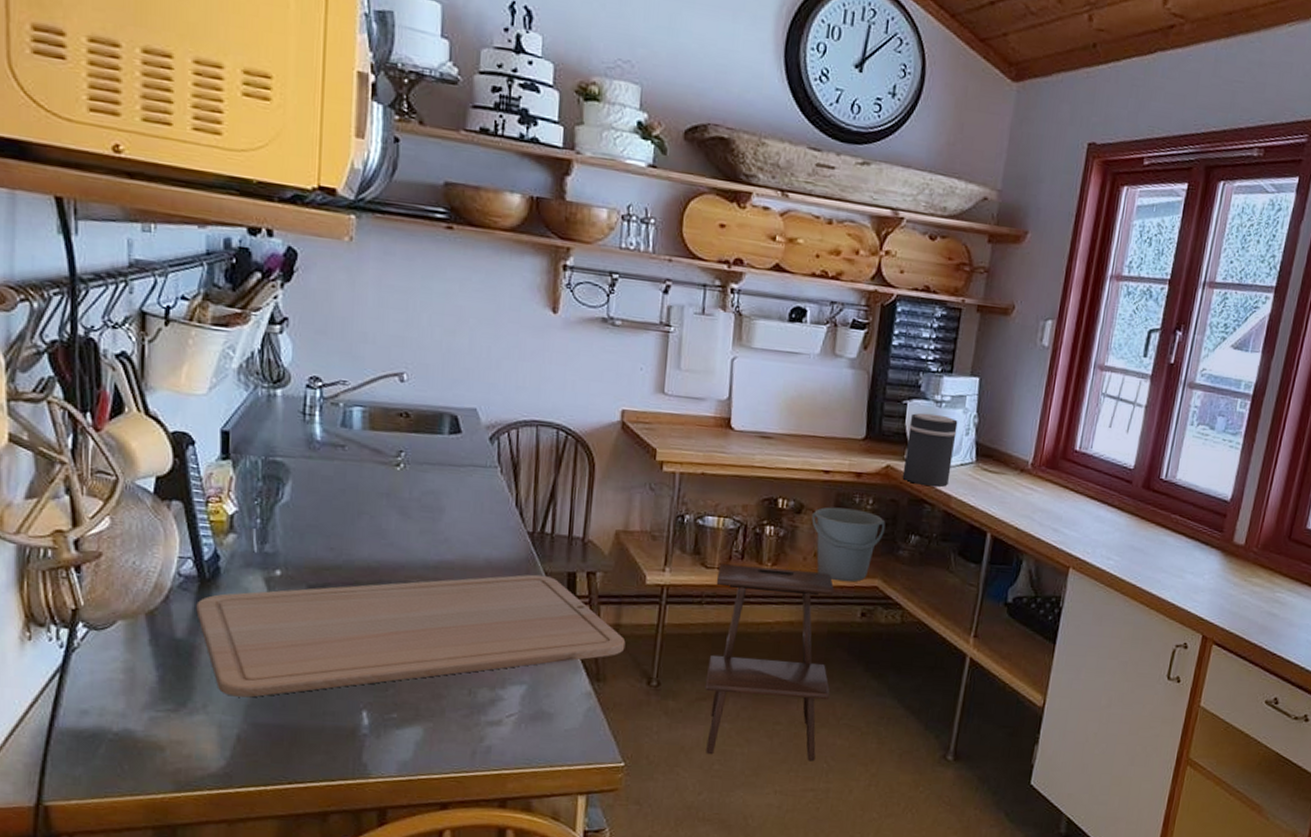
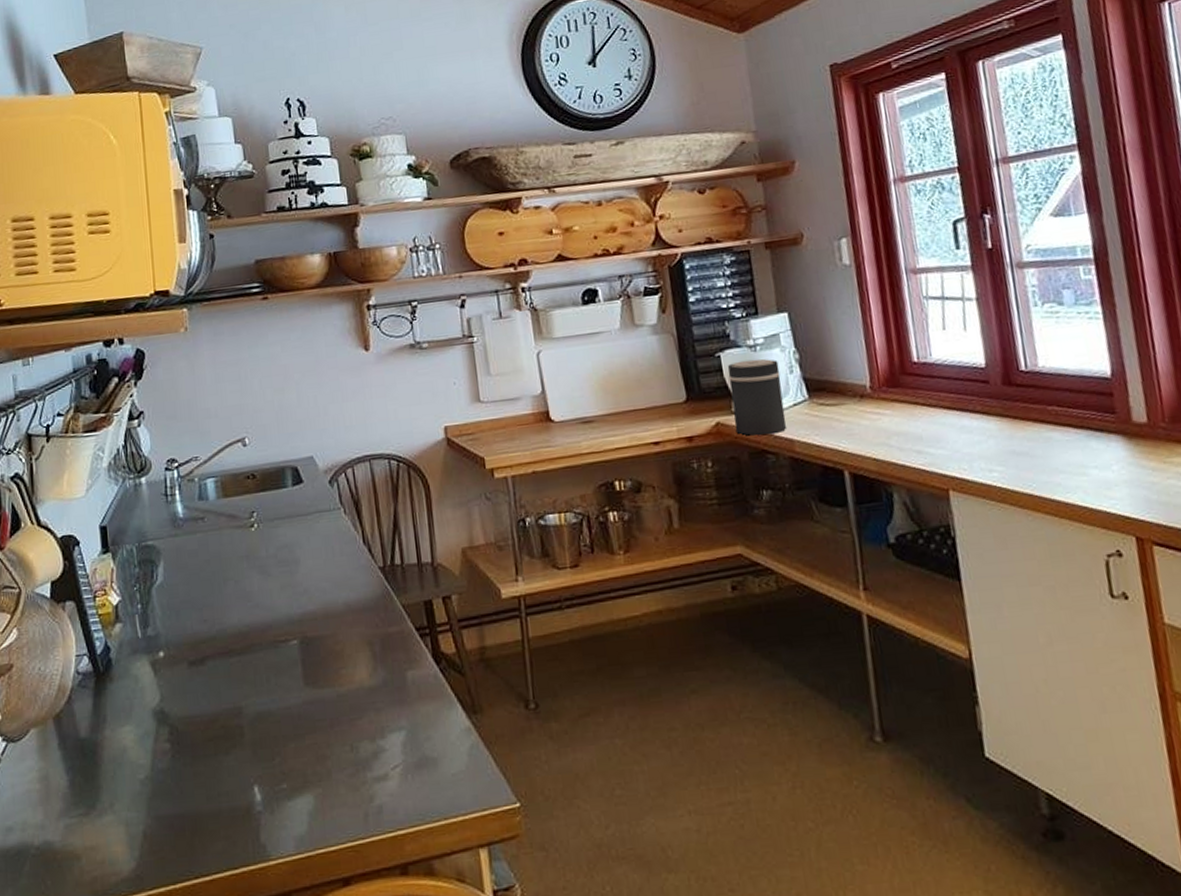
chopping board: present [196,574,626,698] -> none [95,608,495,791]
step stool: present [705,563,835,762] -> none [570,550,724,779]
bucket: present [811,507,886,582] -> none [652,475,733,557]

